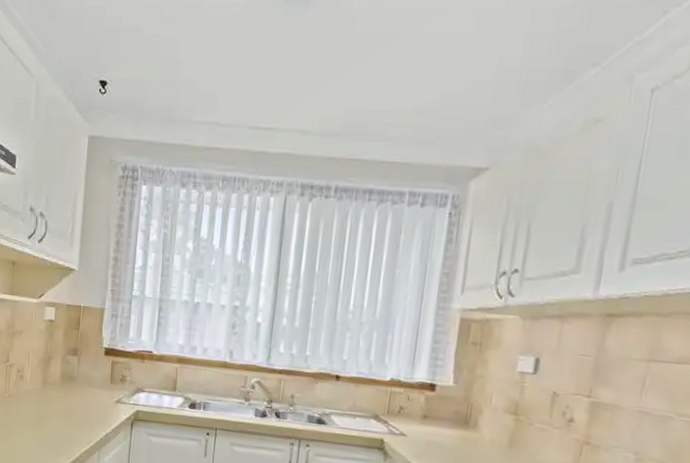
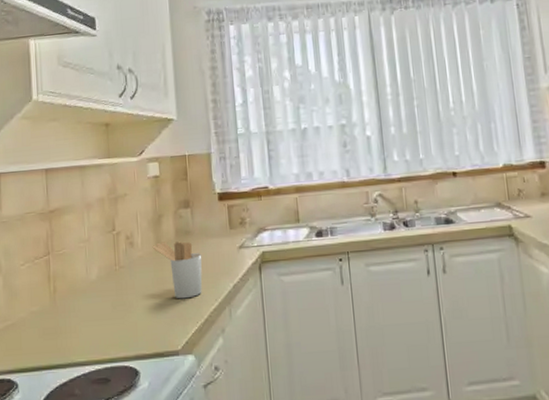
utensil holder: none [39,381,82,437] -> present [152,241,203,299]

